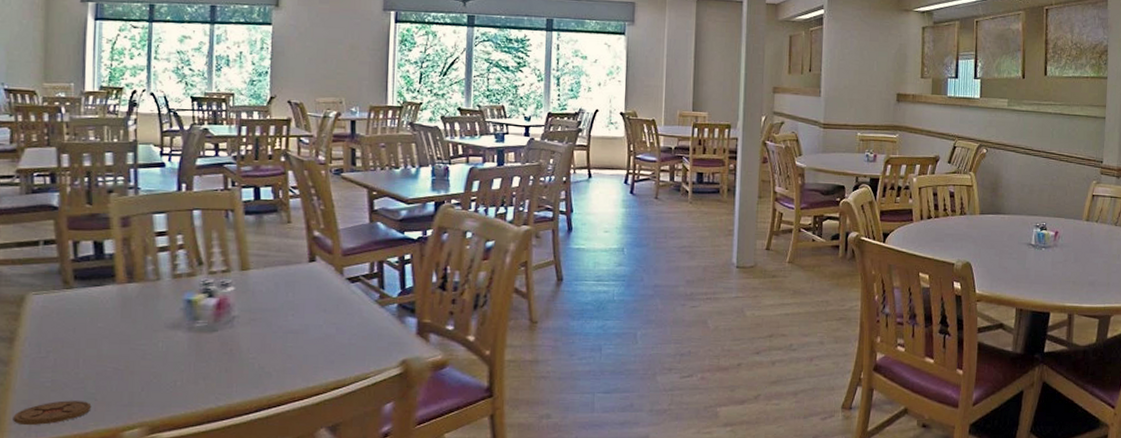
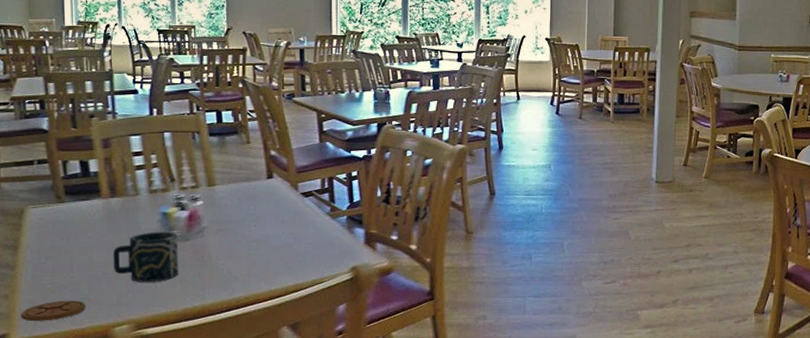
cup: none [126,321,204,379] -> present [112,232,179,283]

